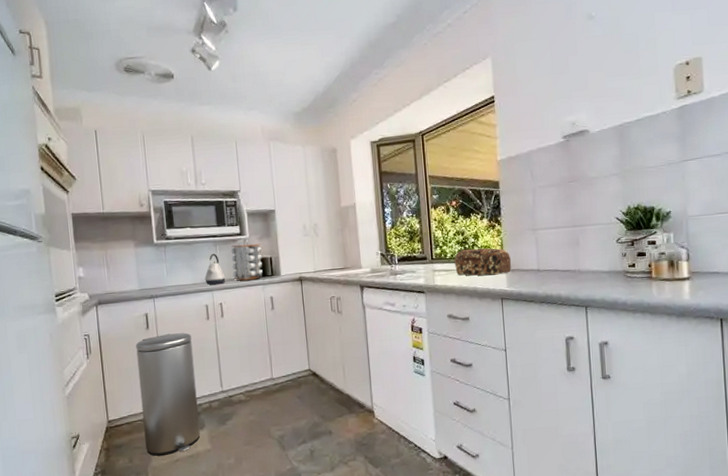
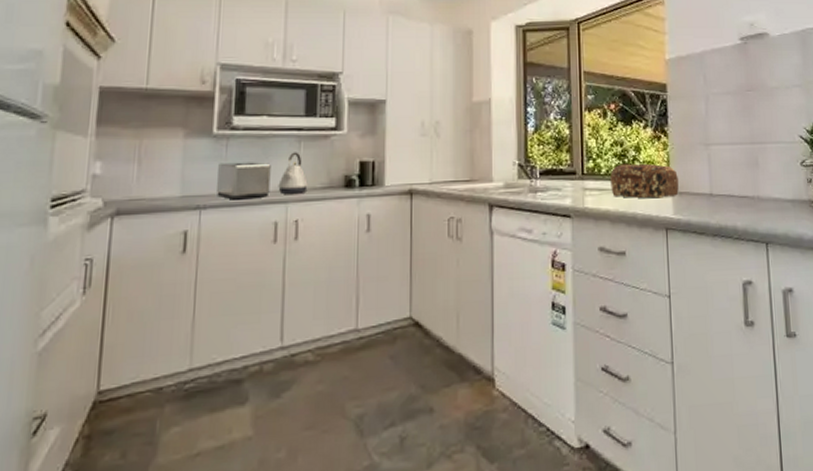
pedal bin: present [136,333,201,456] -> none [151,260,247,448]
toaster: none [161,262,200,291] -> present [215,162,271,200]
spice rack: present [231,238,263,281] -> none [319,134,362,191]

